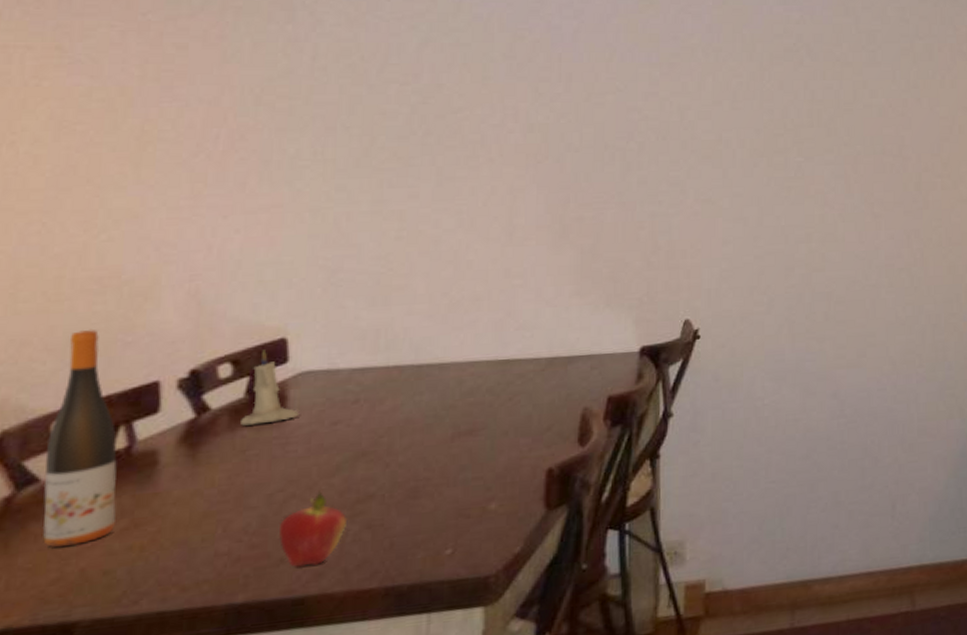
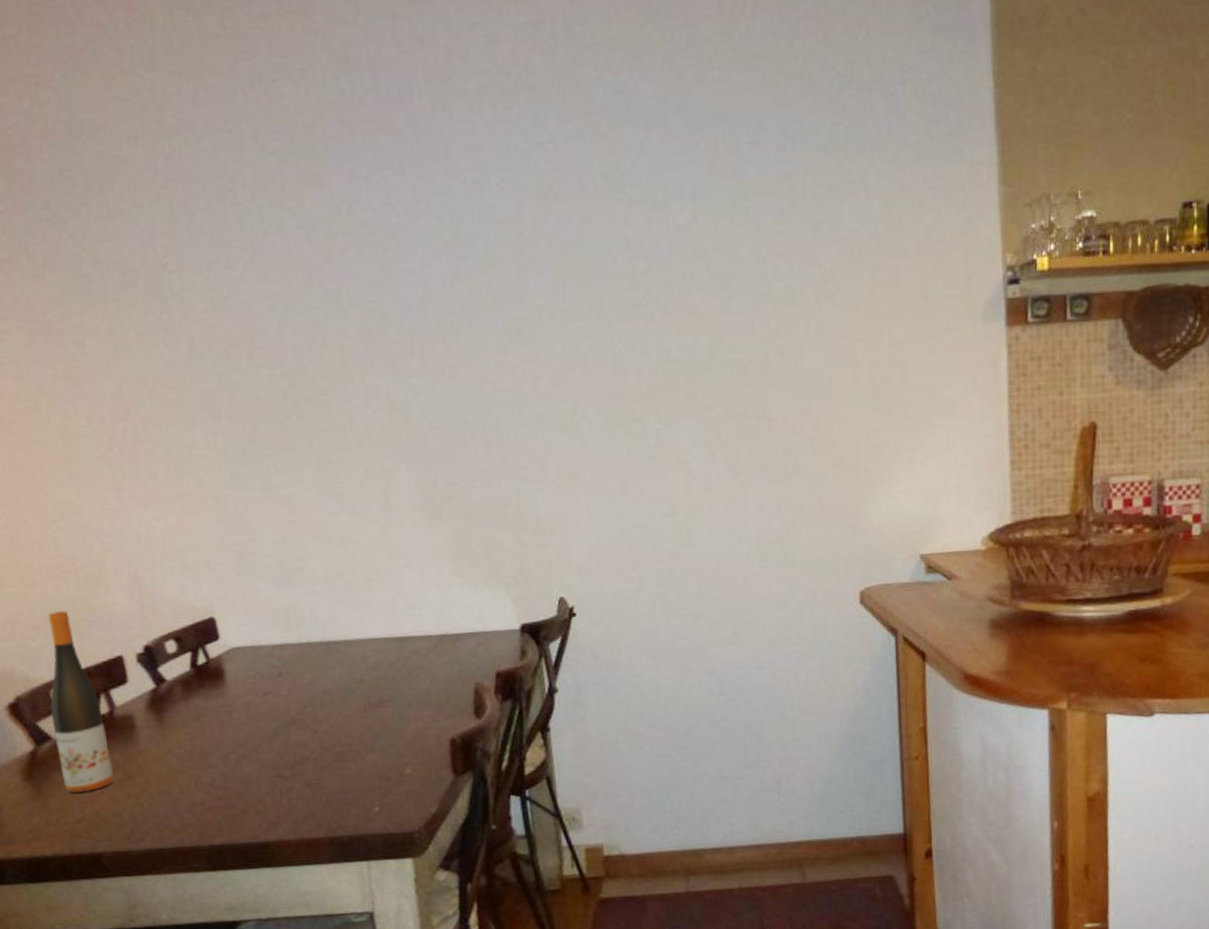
candle: present [241,349,300,426] -> none [191,628,237,695]
fruit: present [278,490,348,567] -> none [237,752,290,817]

